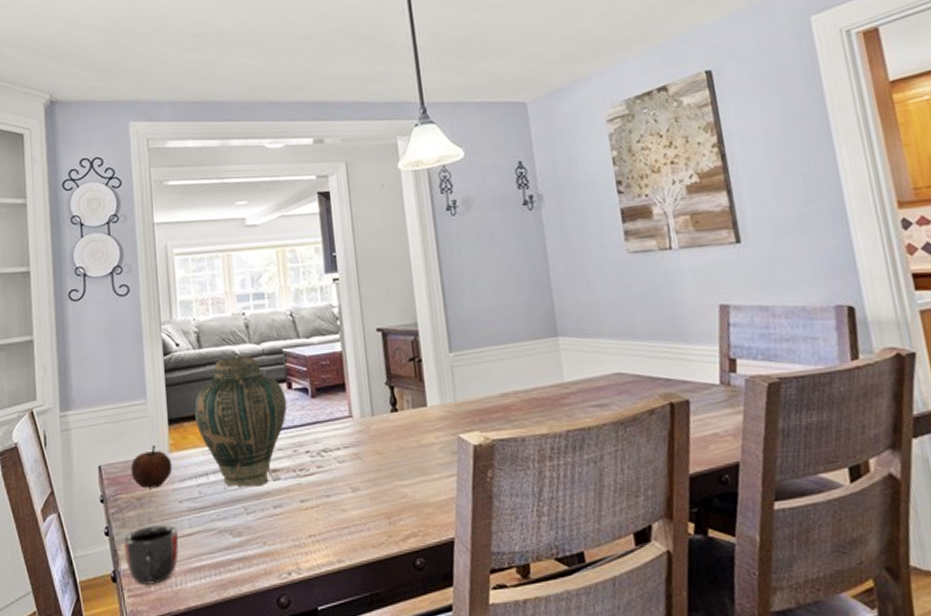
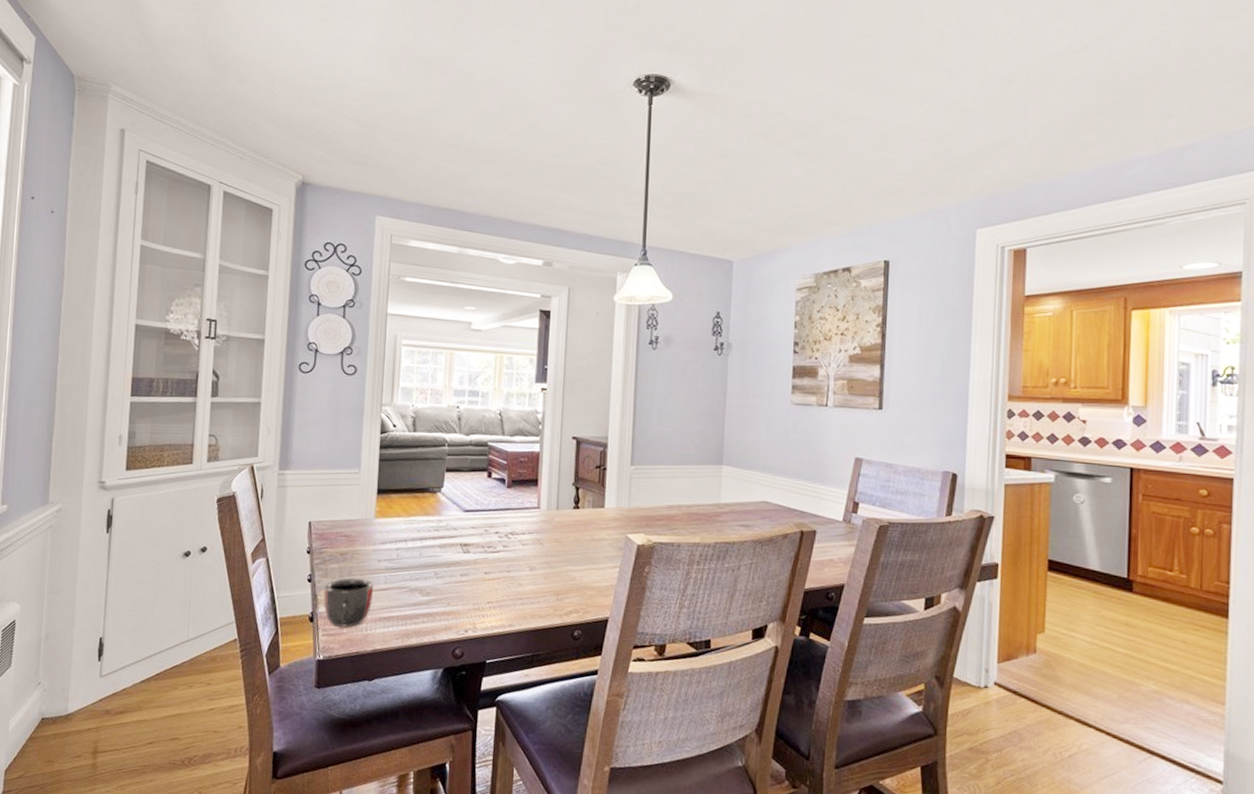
fruit: present [130,444,173,489] -> none [337,509,376,547]
vase: present [194,355,287,487] -> none [402,443,485,557]

